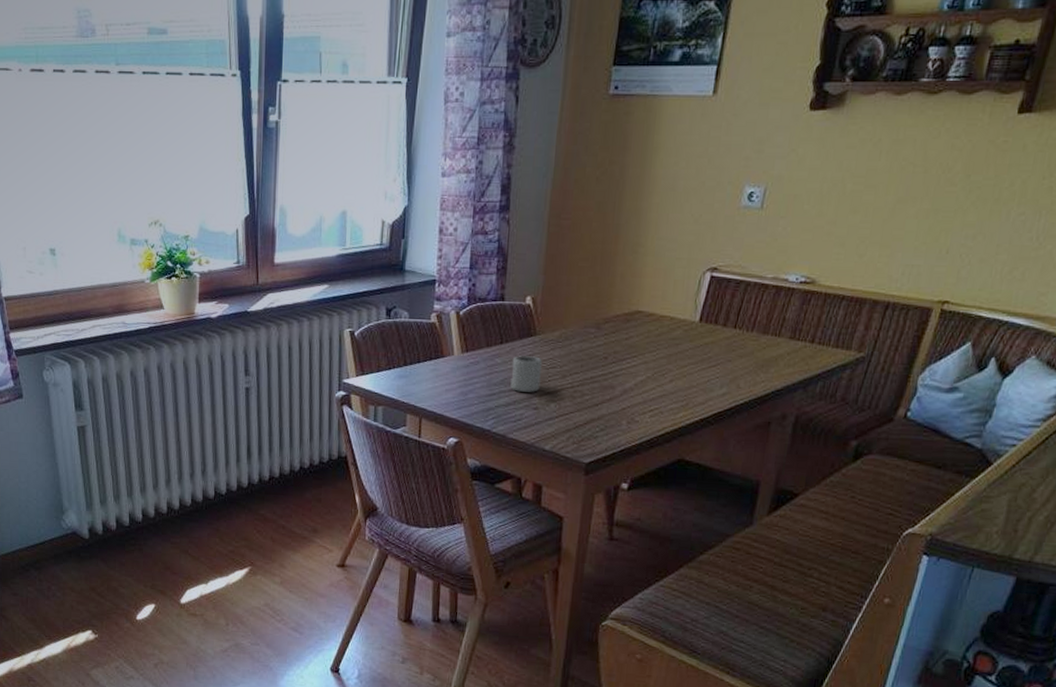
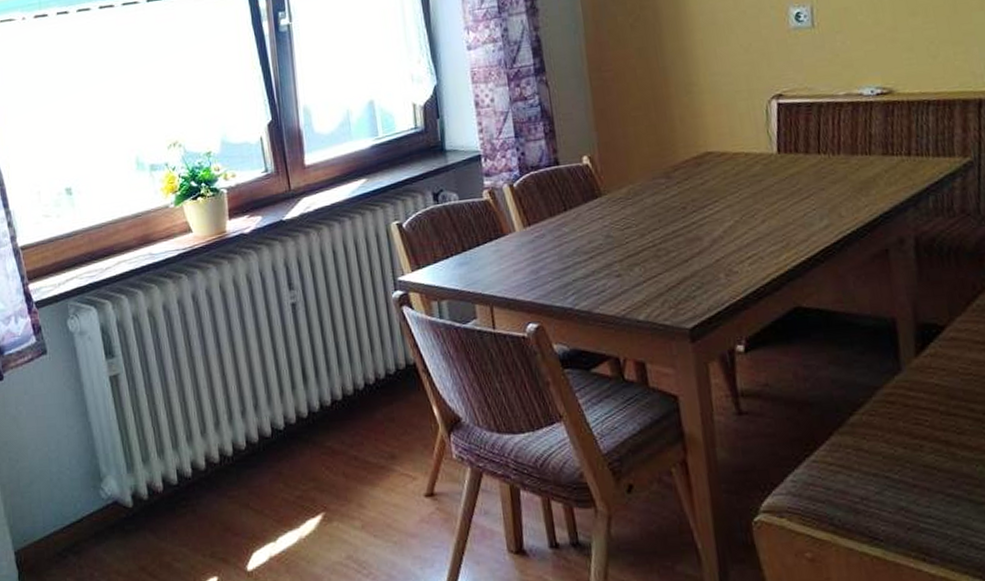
cup: present [510,355,542,392] -> none [581,218,619,261]

